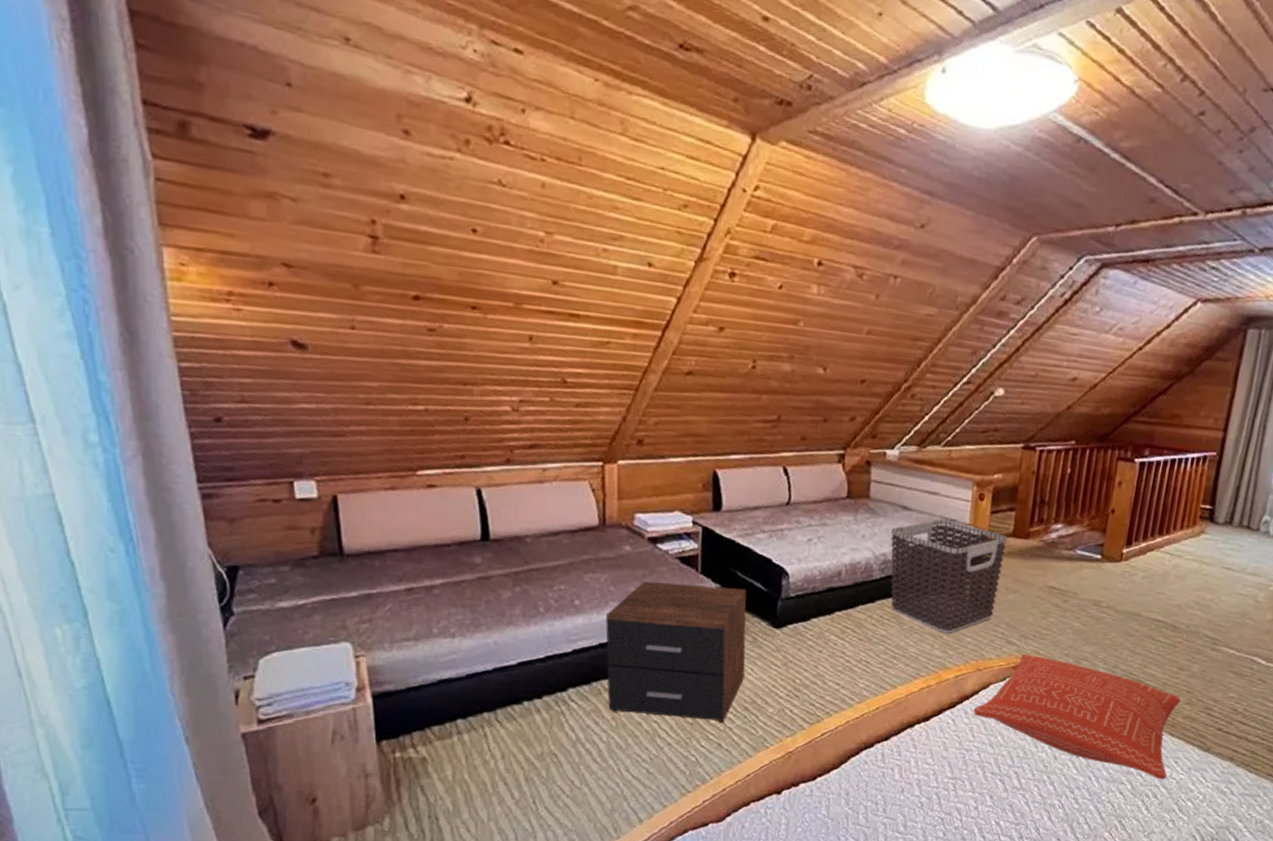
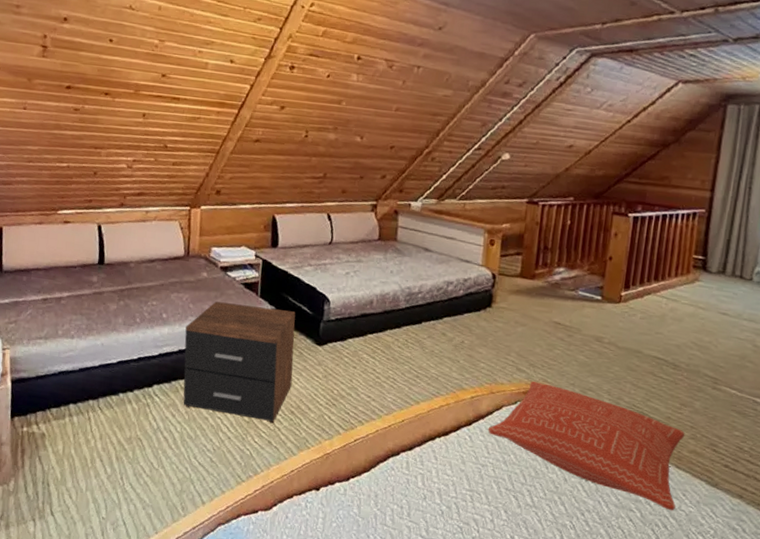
clothes hamper: present [890,519,1008,634] -> none [414,260,516,359]

